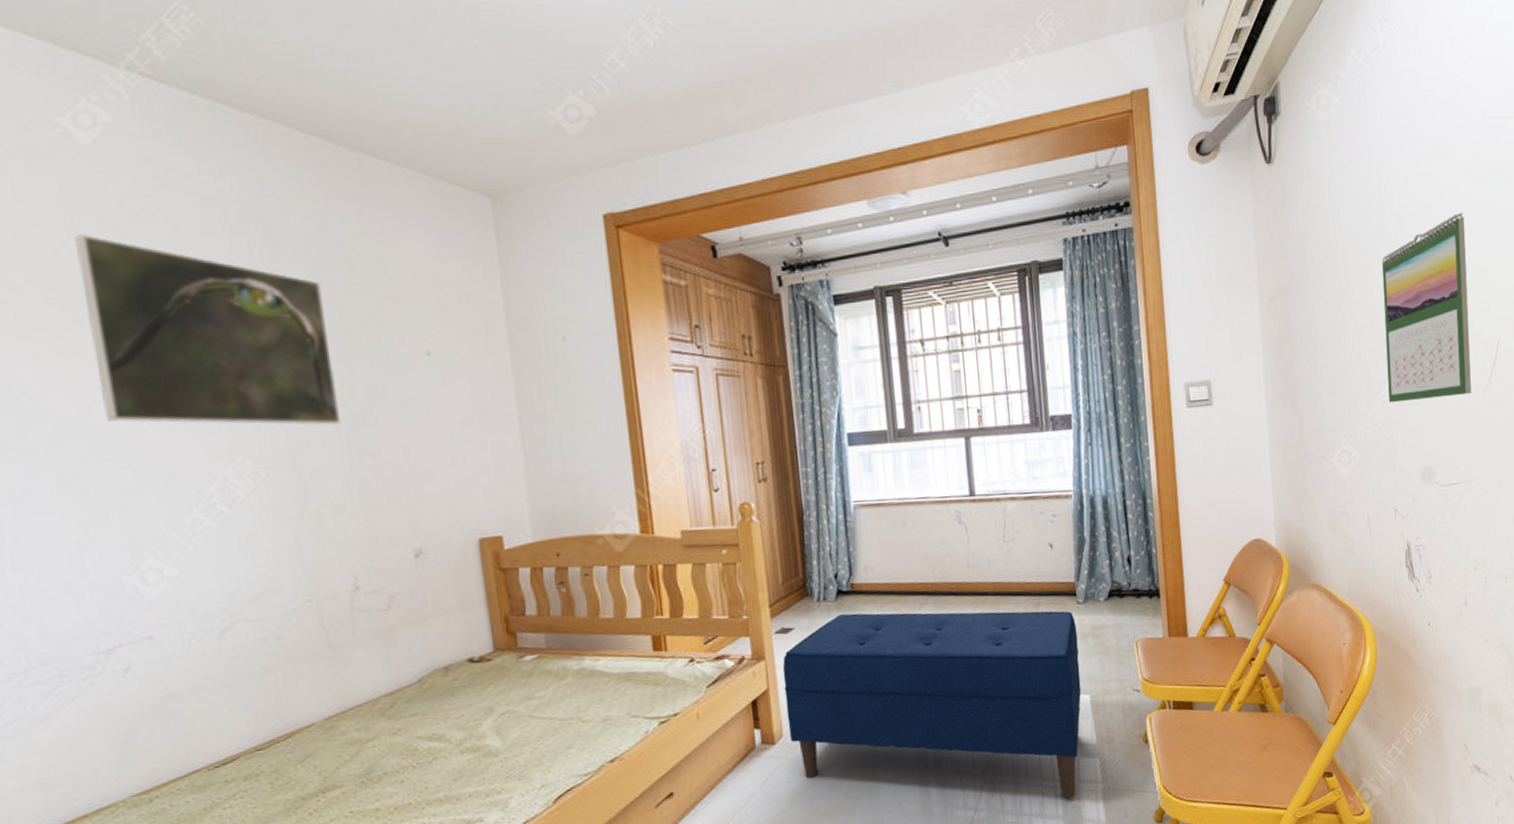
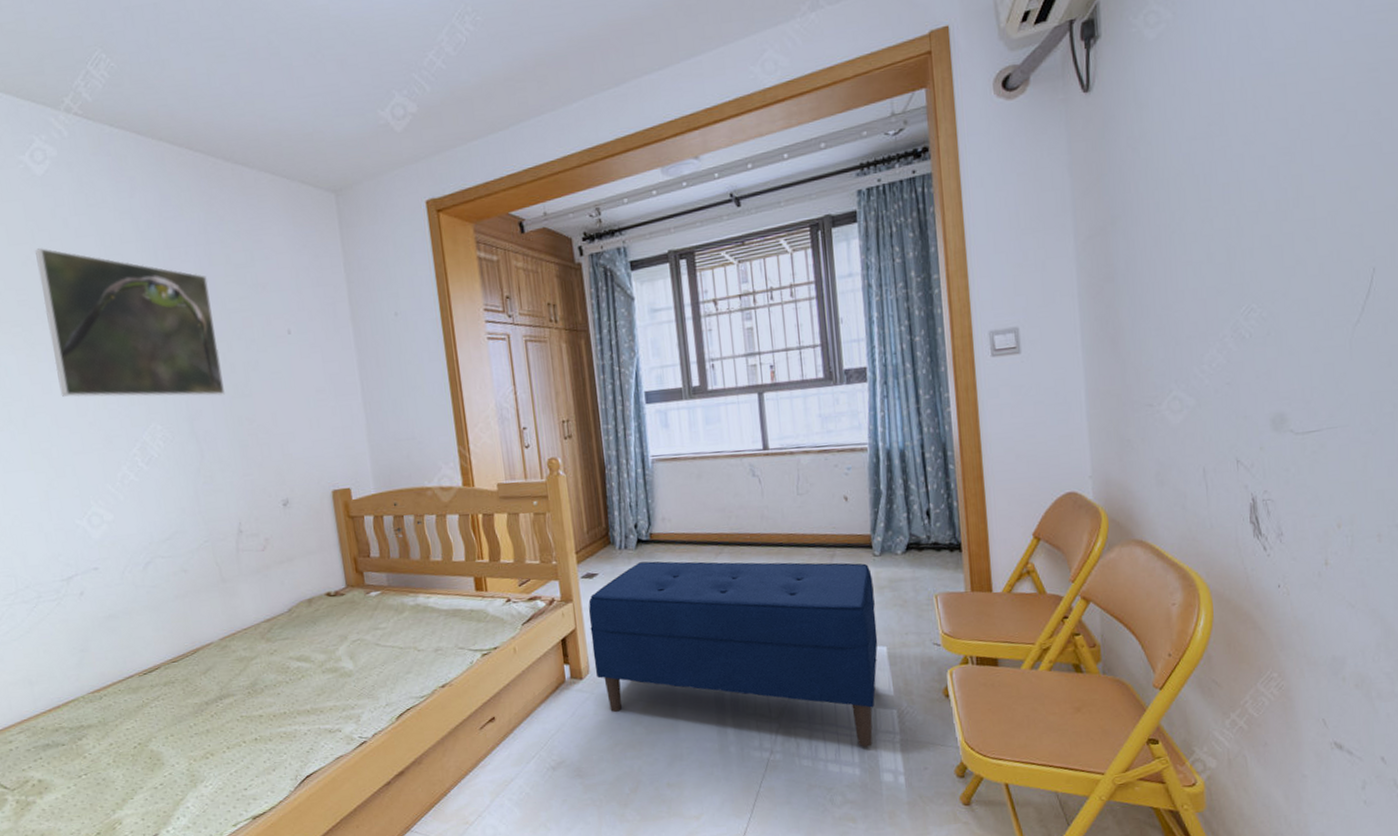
calendar: present [1382,213,1472,403] -> none [1223,126,1337,344]

